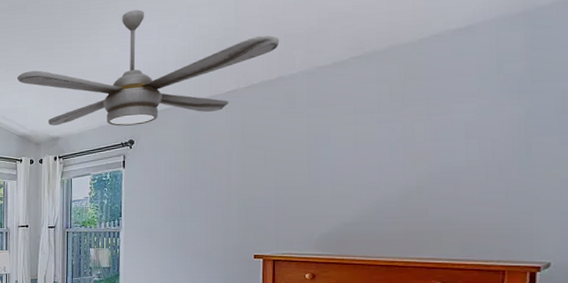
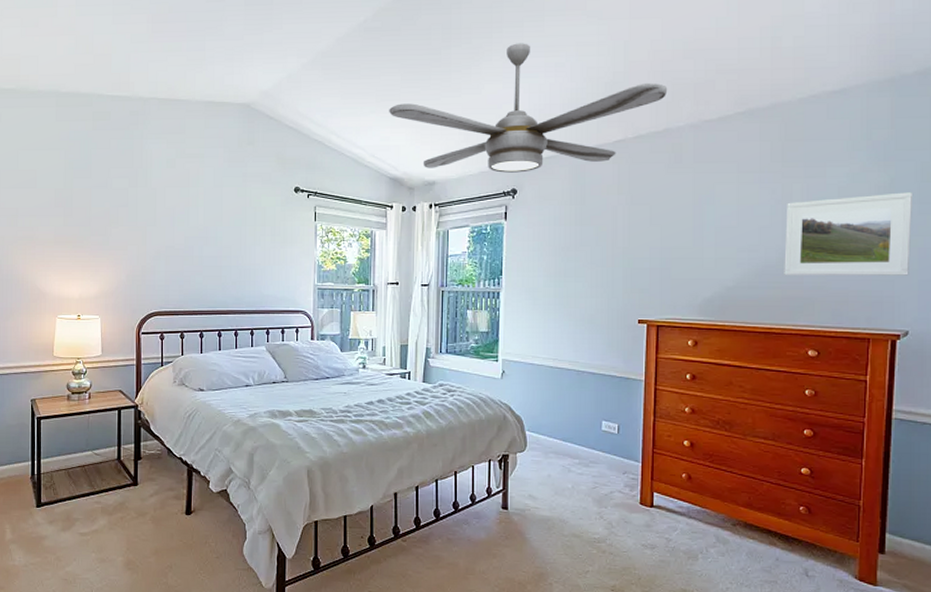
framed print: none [406,124,552,211] -> present [784,192,912,276]

